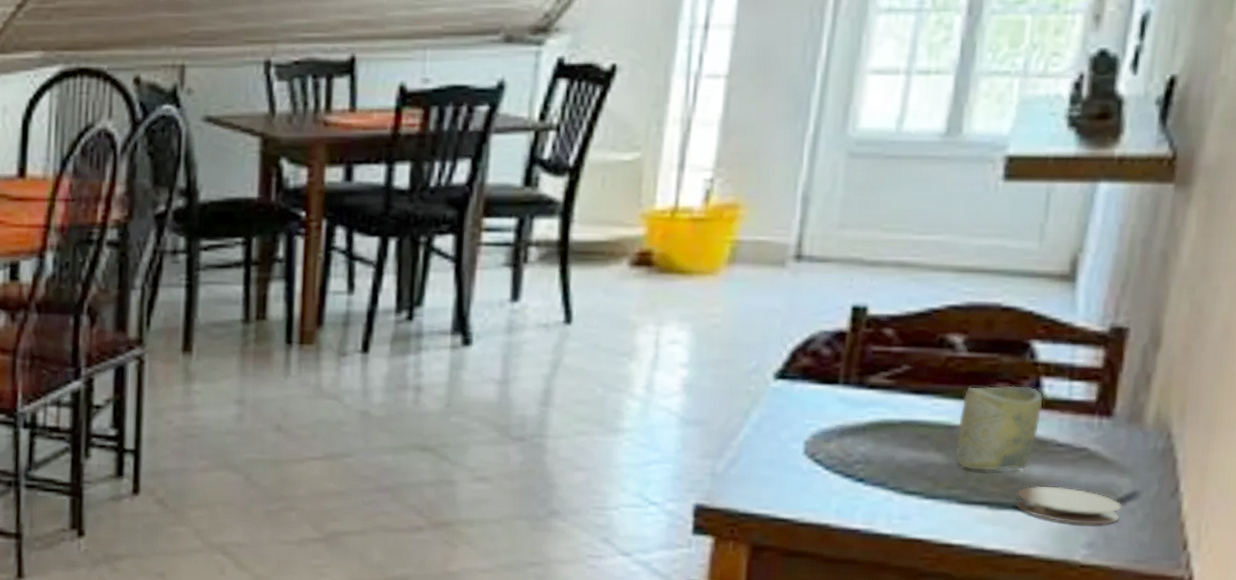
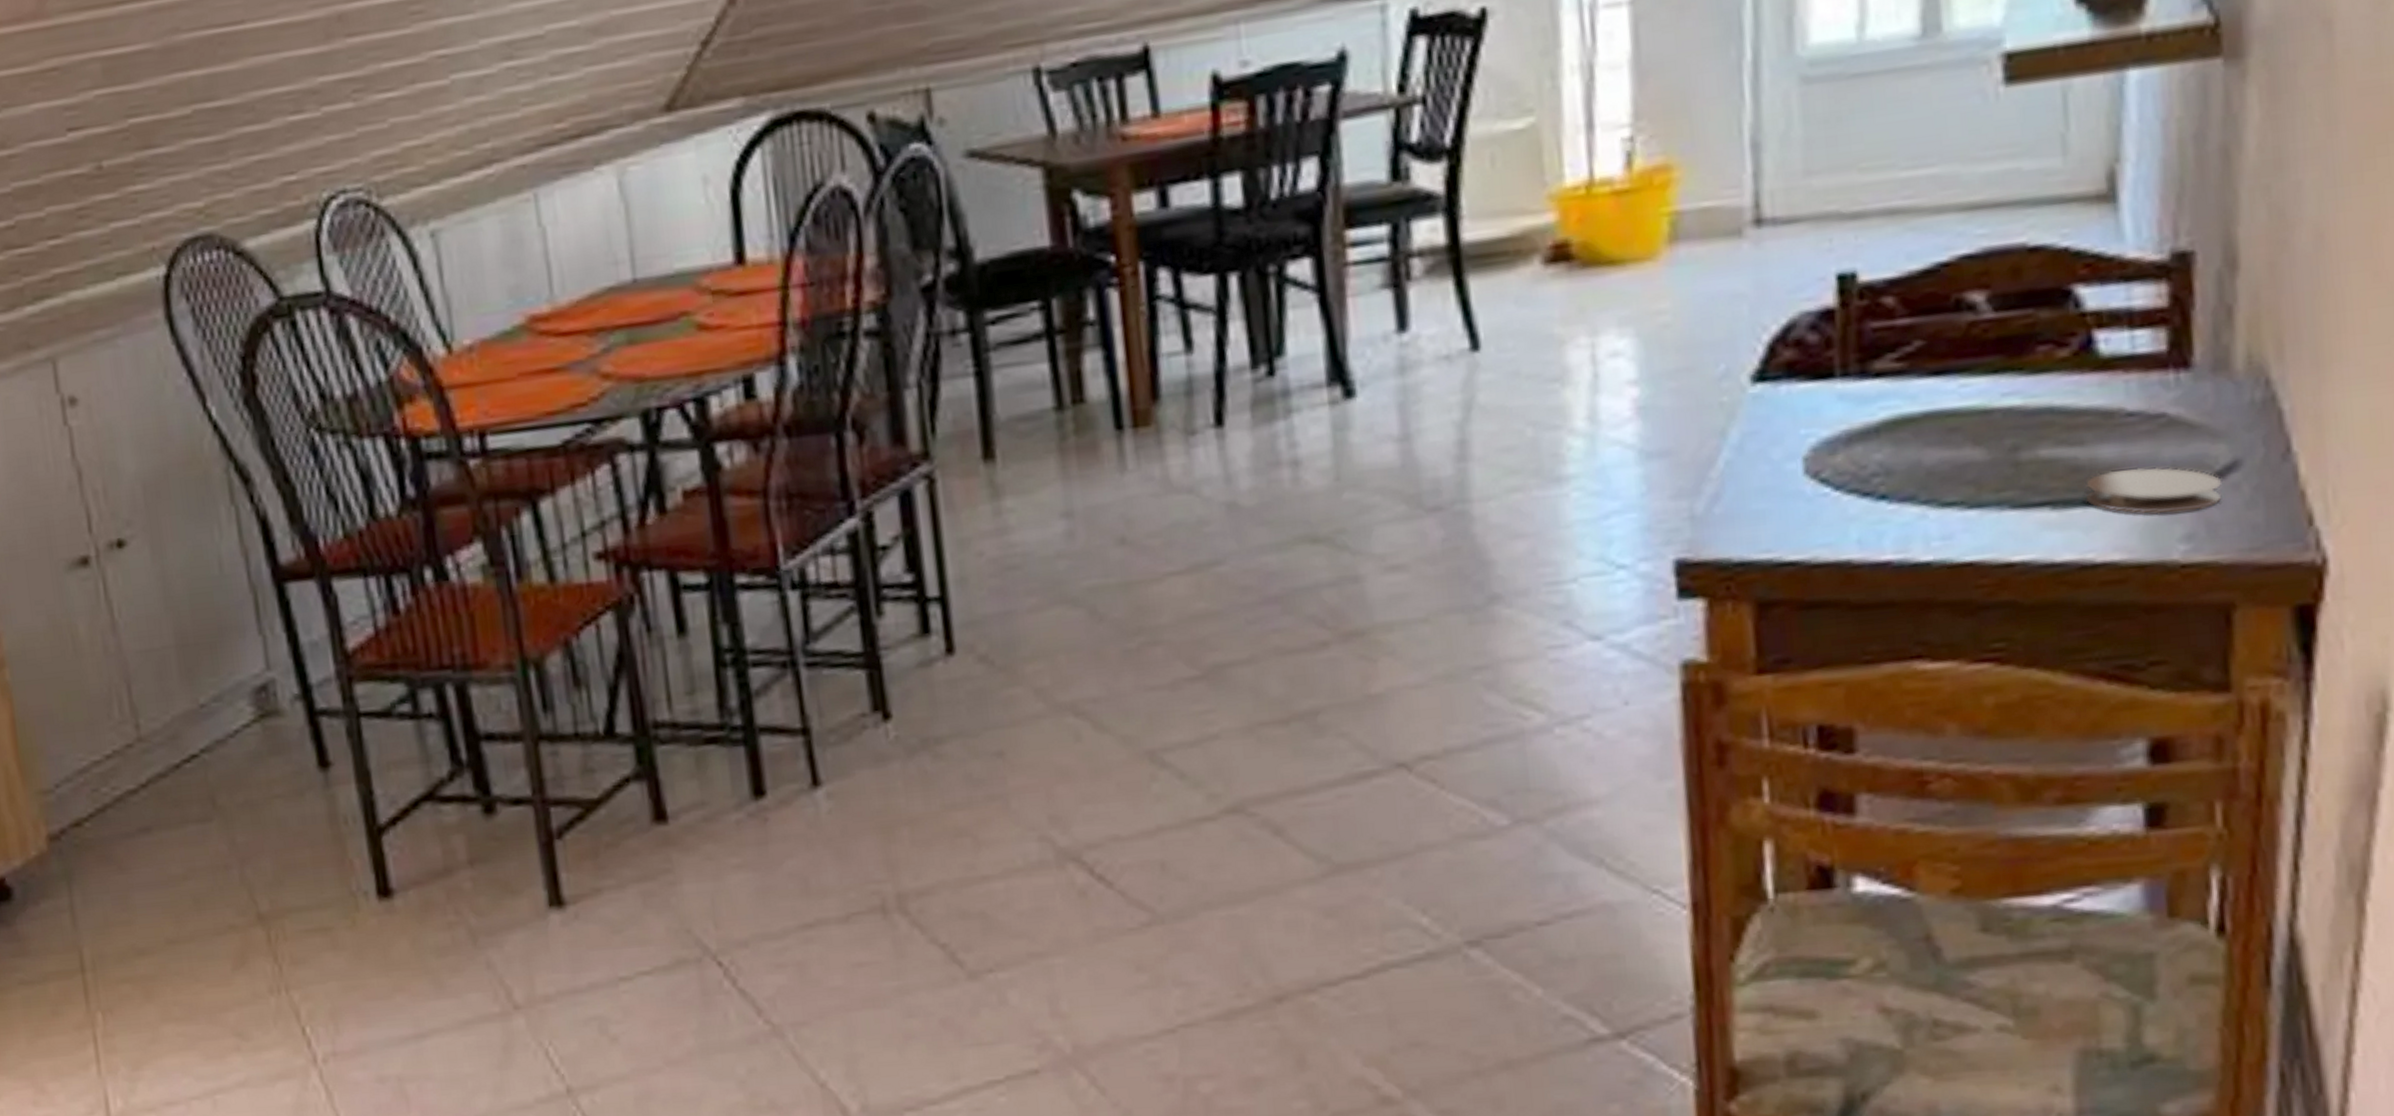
cup: present [955,386,1044,471] -> none [1996,344,2101,464]

